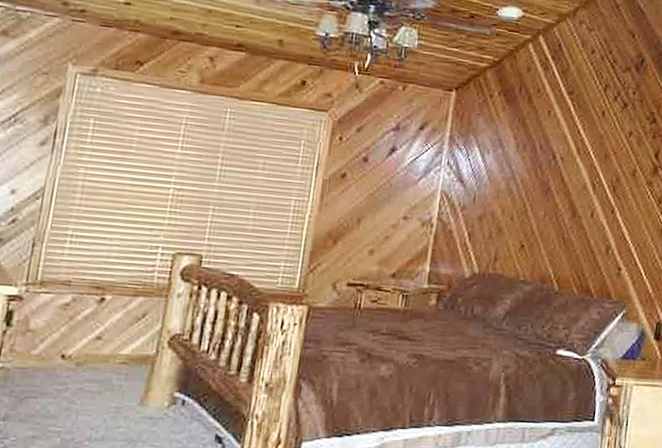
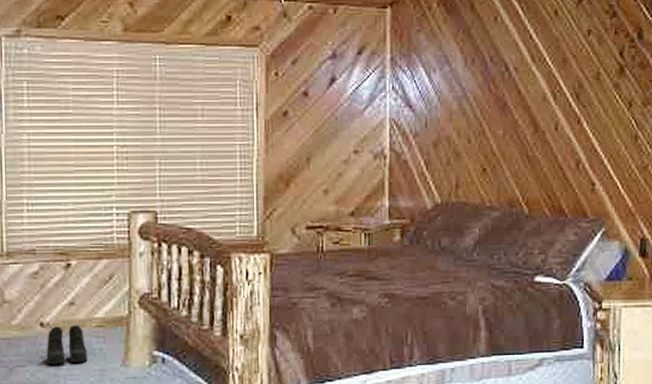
boots: none [60,360,107,398] -> present [46,325,88,364]

